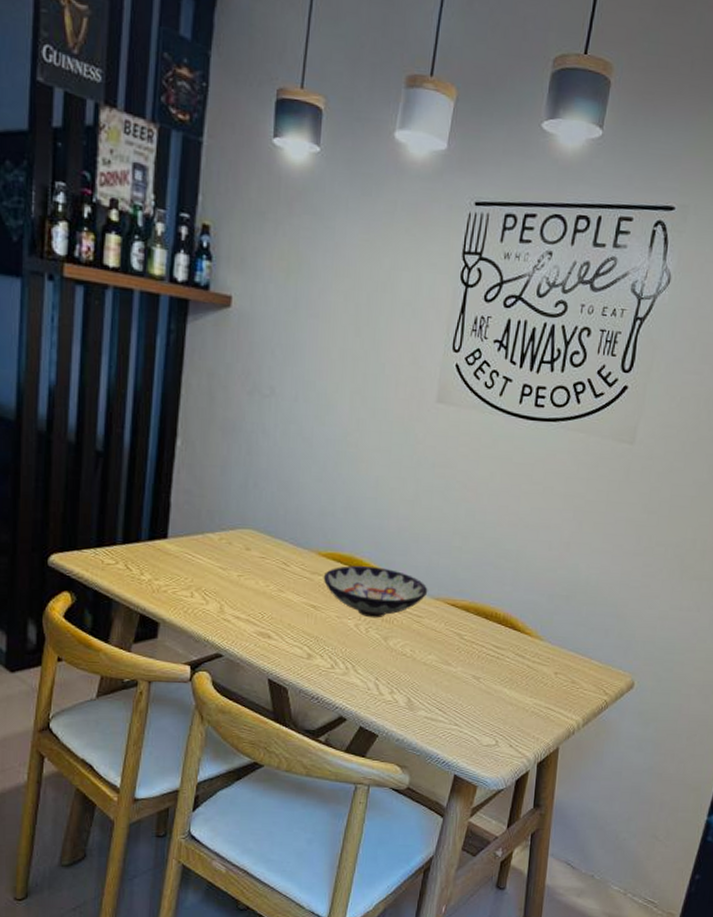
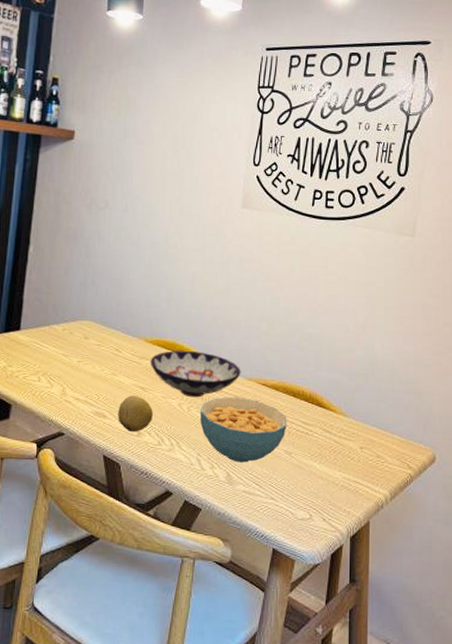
fruit: none [285,614,326,655] -> present [118,395,153,433]
cereal bowl: none [379,617,477,688] -> present [199,397,287,463]

